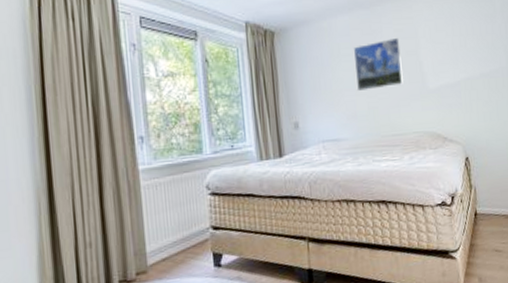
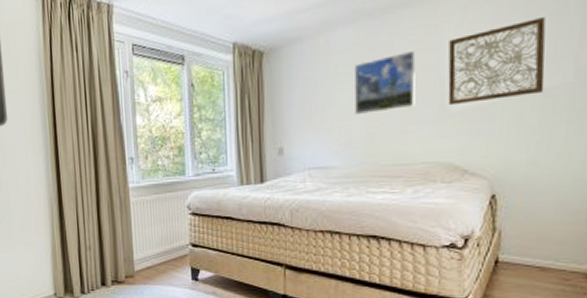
wall art: none [422,18,489,84] -> present [448,17,545,106]

